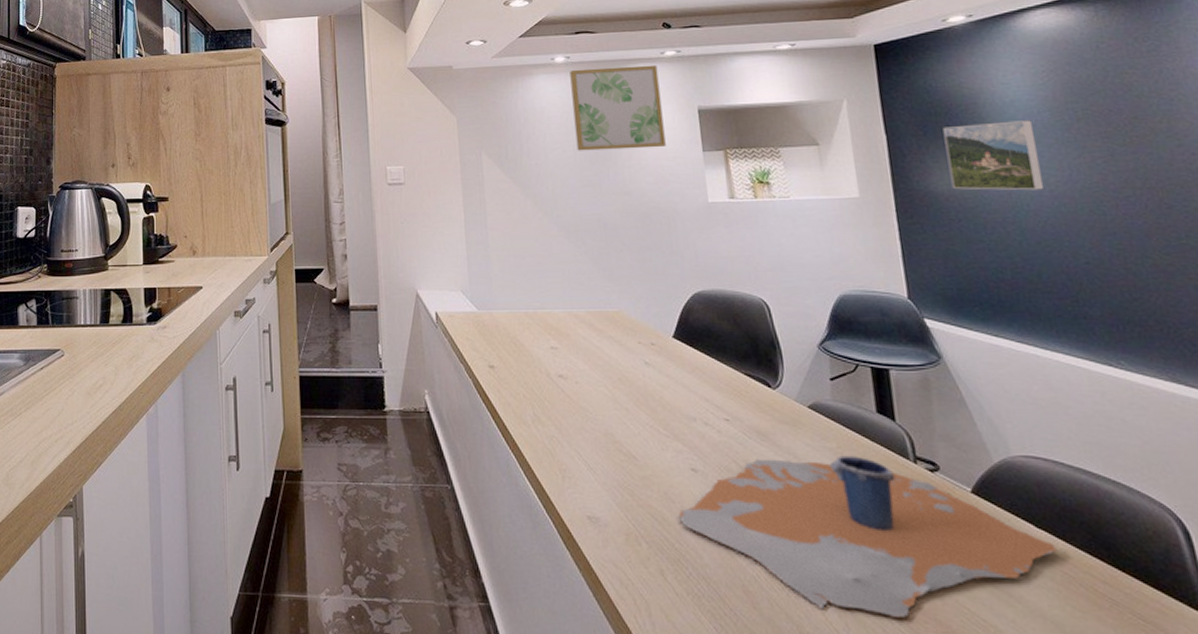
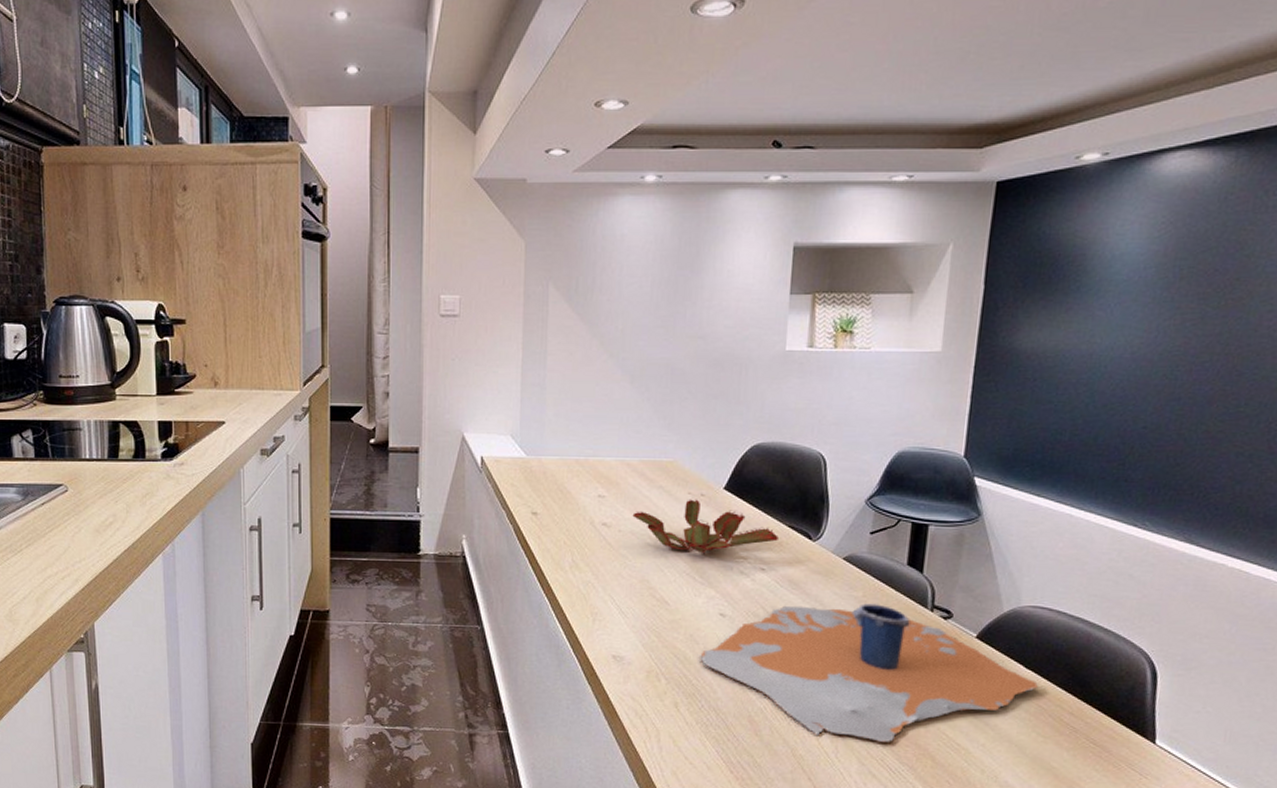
wall art: present [570,65,666,151] -> none [655,191,758,288]
plant: none [587,348,737,405] -> present [632,499,778,554]
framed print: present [942,120,1045,191] -> none [1036,276,1136,352]

